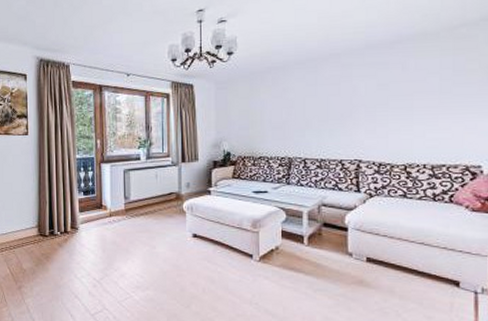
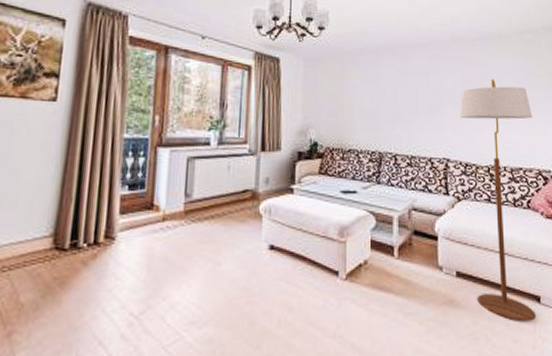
floor lamp: none [373,79,461,302] -> present [459,78,536,321]

